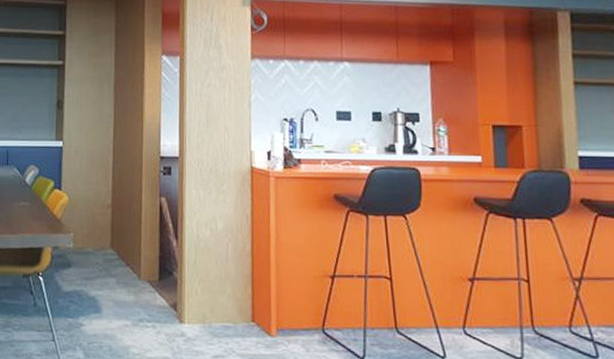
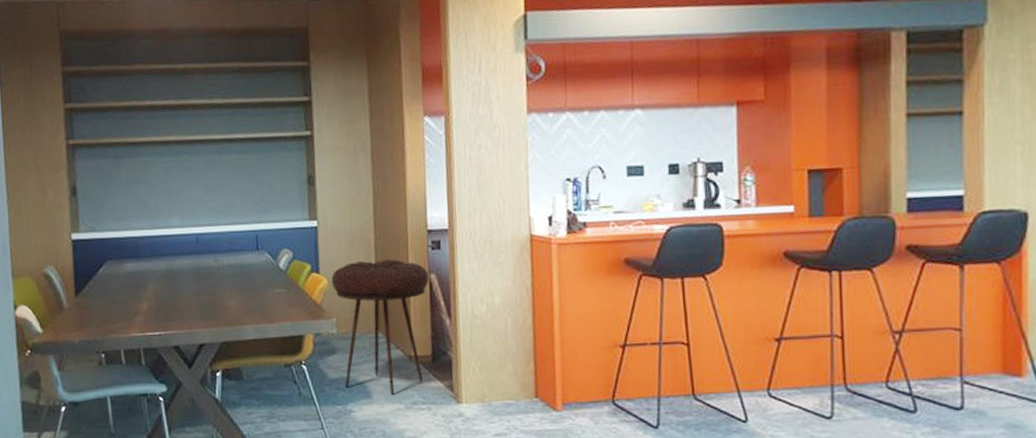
stool: none [71,181,160,312] -> present [331,259,429,396]

